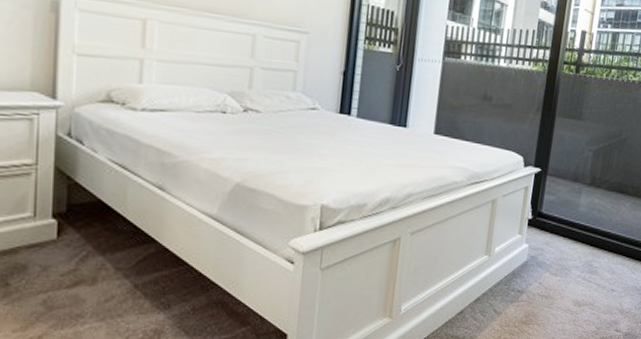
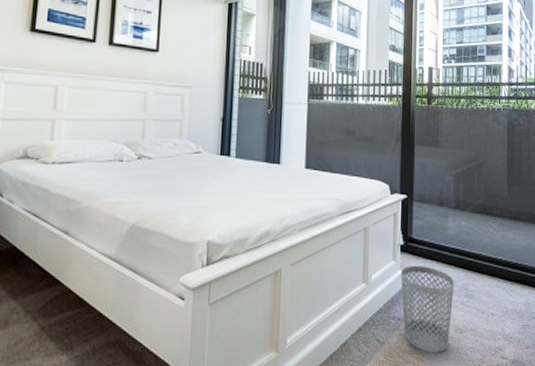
wastebasket: none [522,240,579,323] -> present [401,265,454,353]

